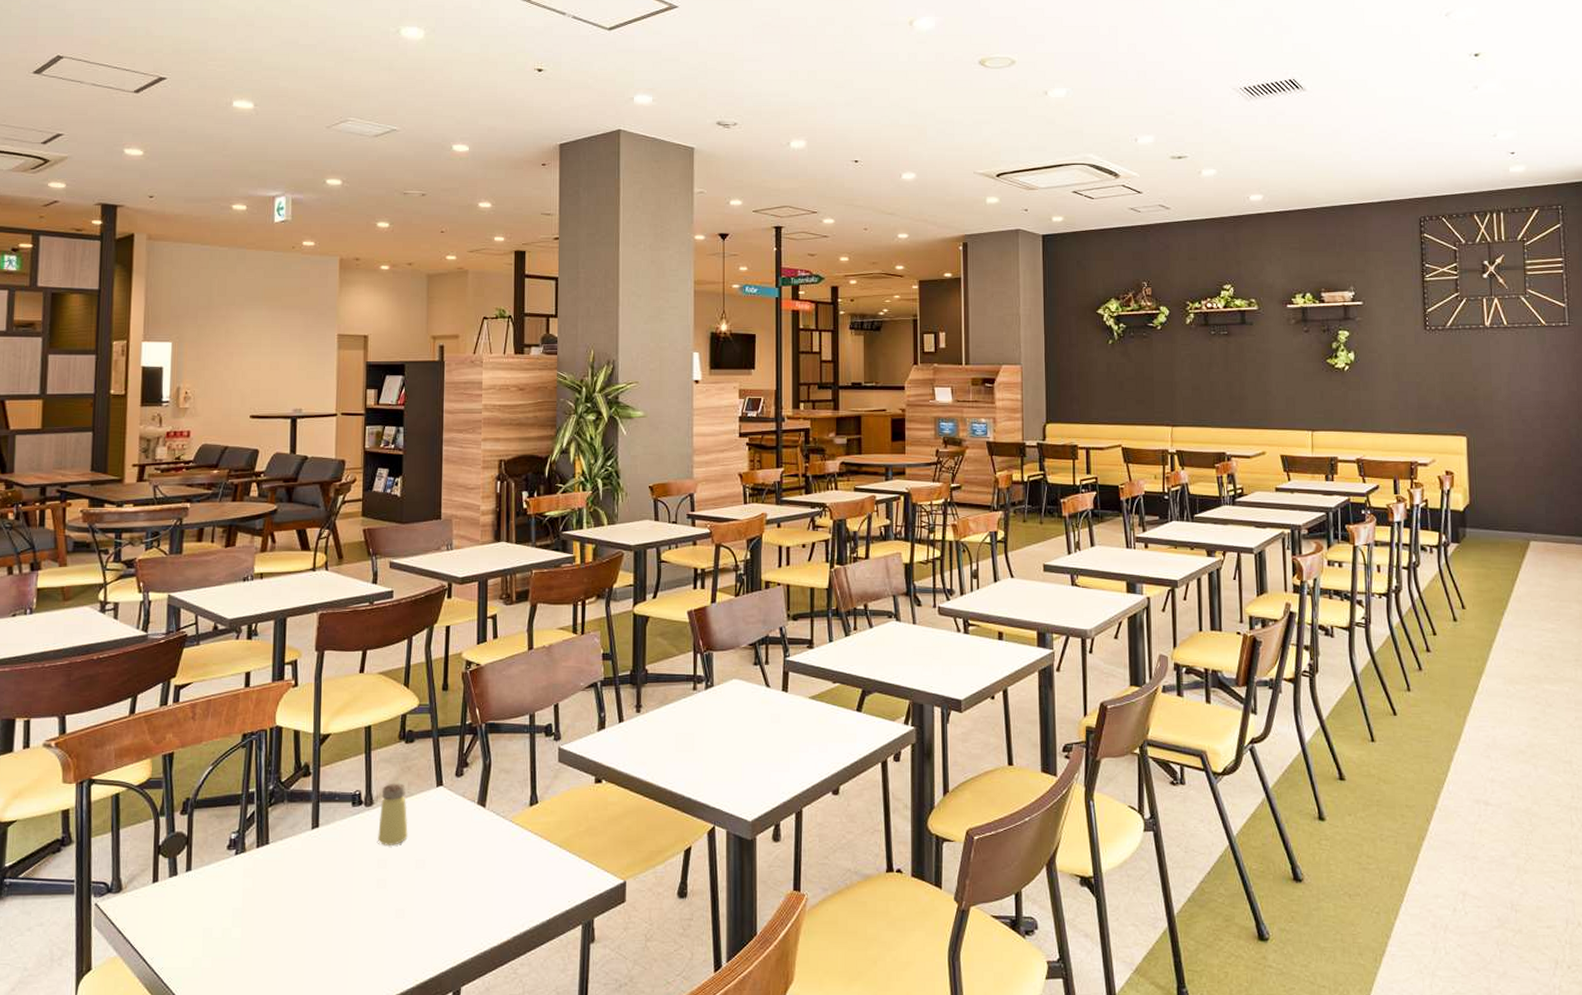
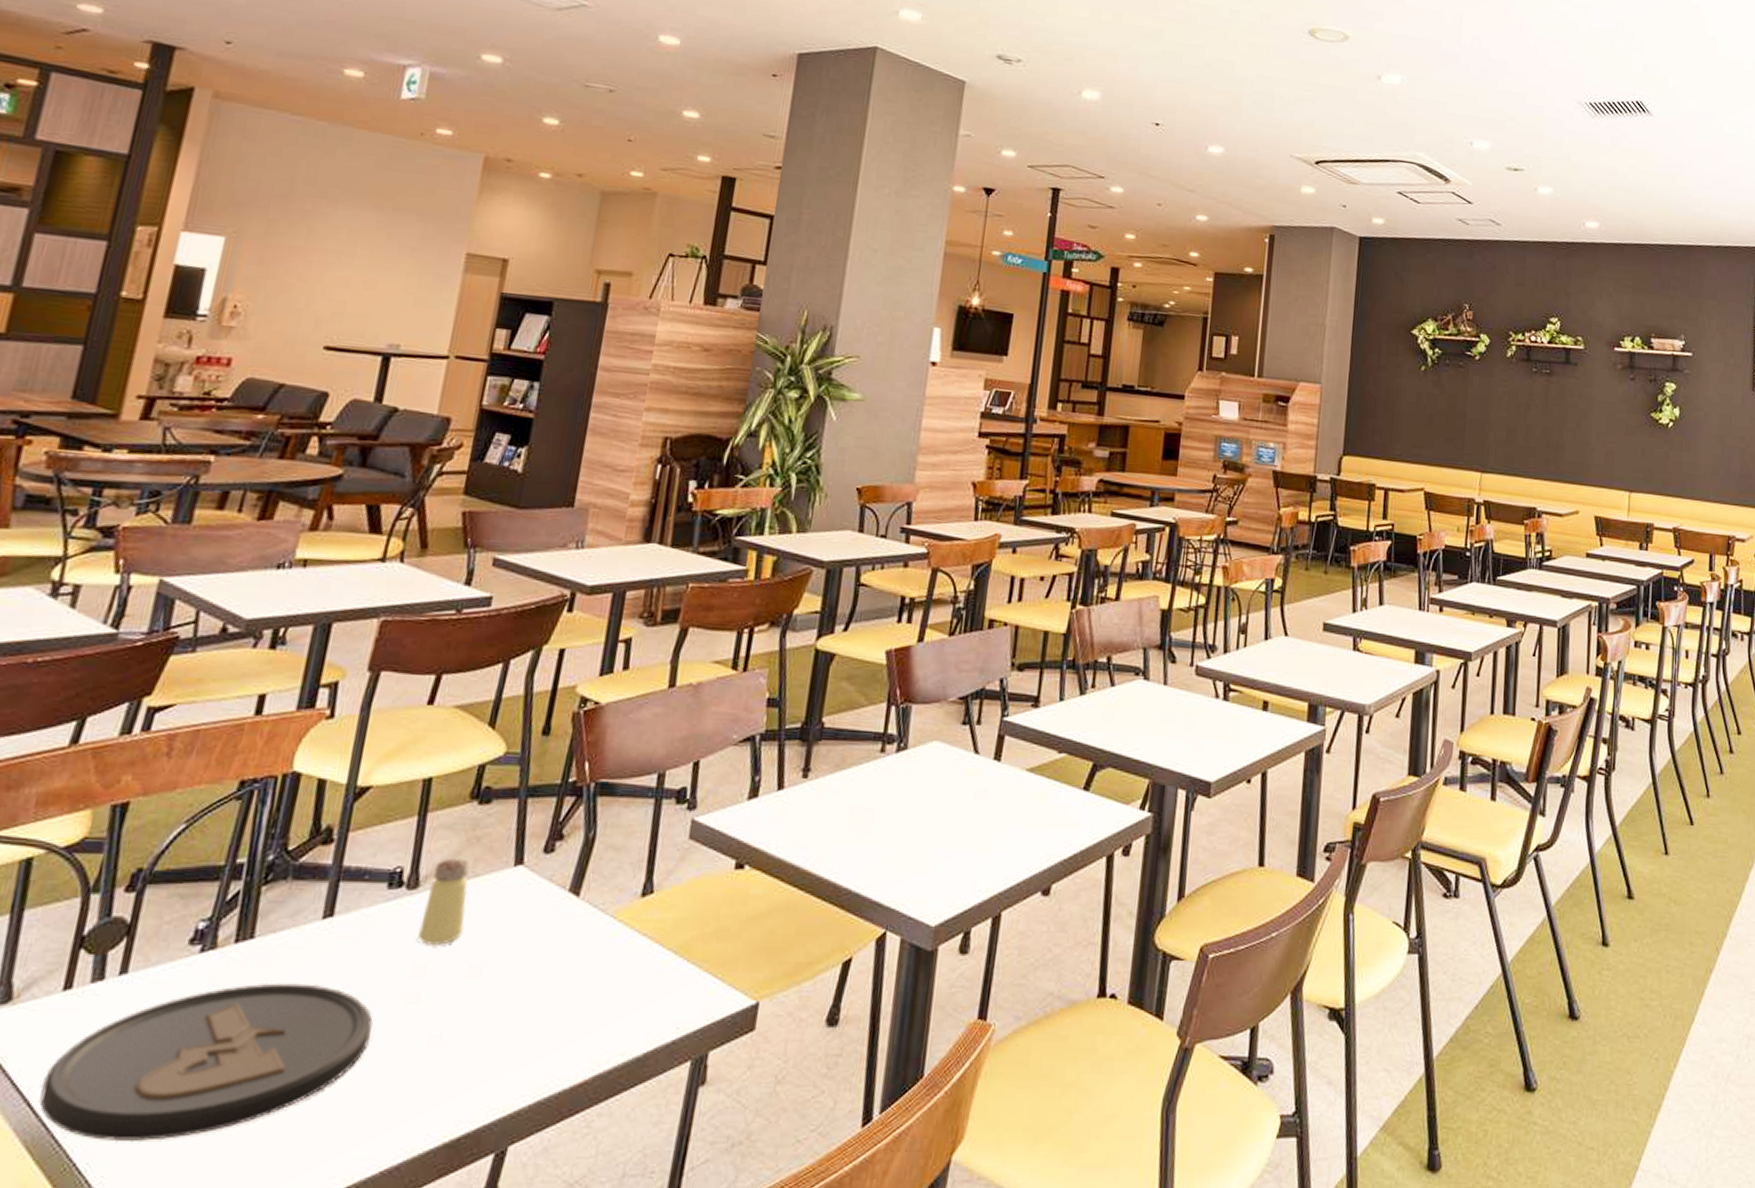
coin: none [149,875,356,985] -> present [39,982,373,1143]

